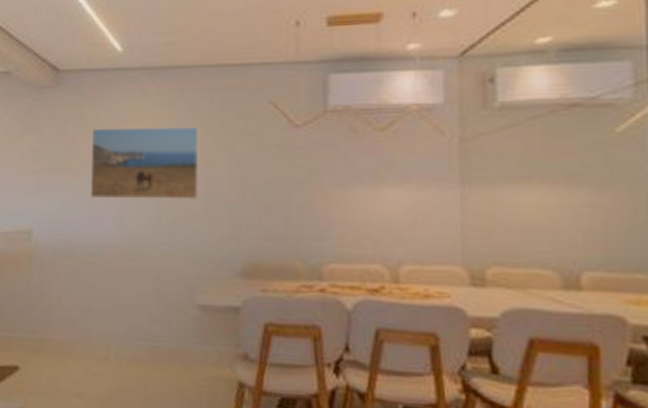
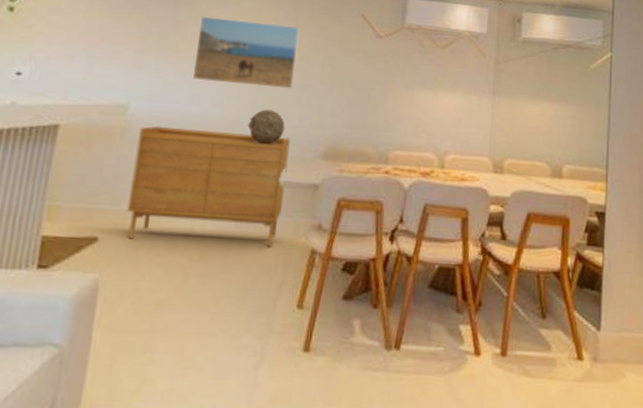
sideboard: none [41,250,201,379] -> present [126,126,290,247]
decorative sphere: none [153,224,194,265] -> present [247,109,285,145]

